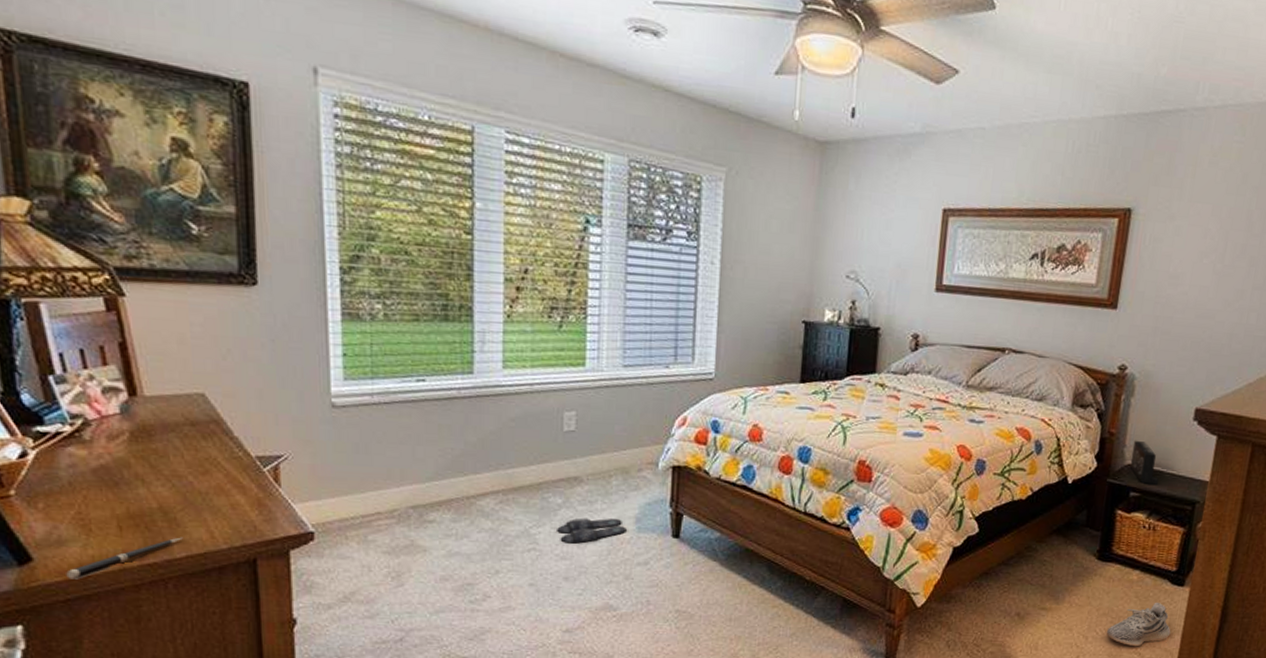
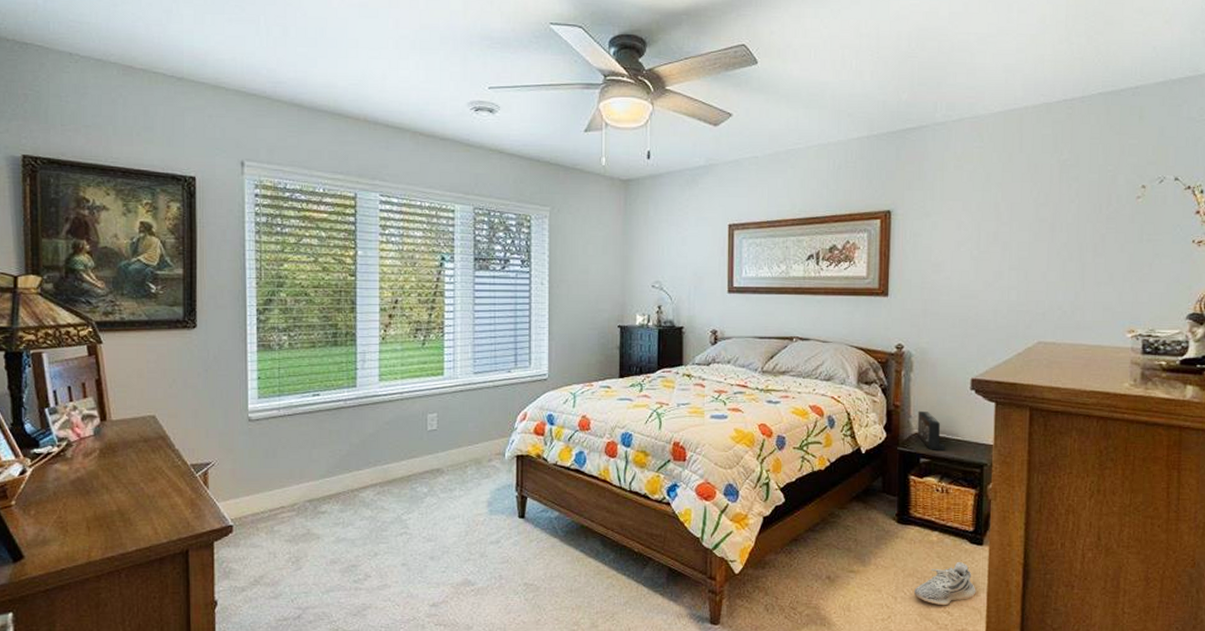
pen: present [66,537,183,580] -> none [47,534,134,573]
slippers: present [557,518,627,544] -> none [424,503,480,527]

